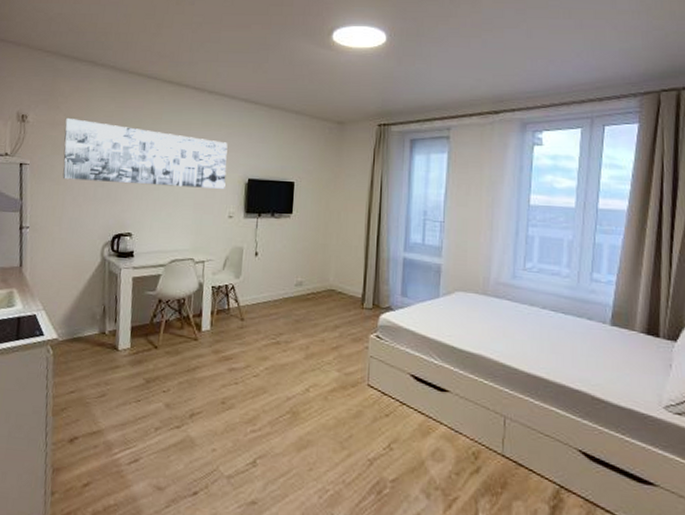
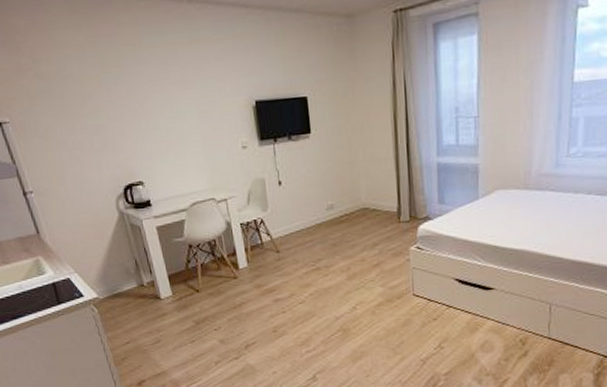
wall art: present [62,117,228,189] -> none [31,60,232,134]

